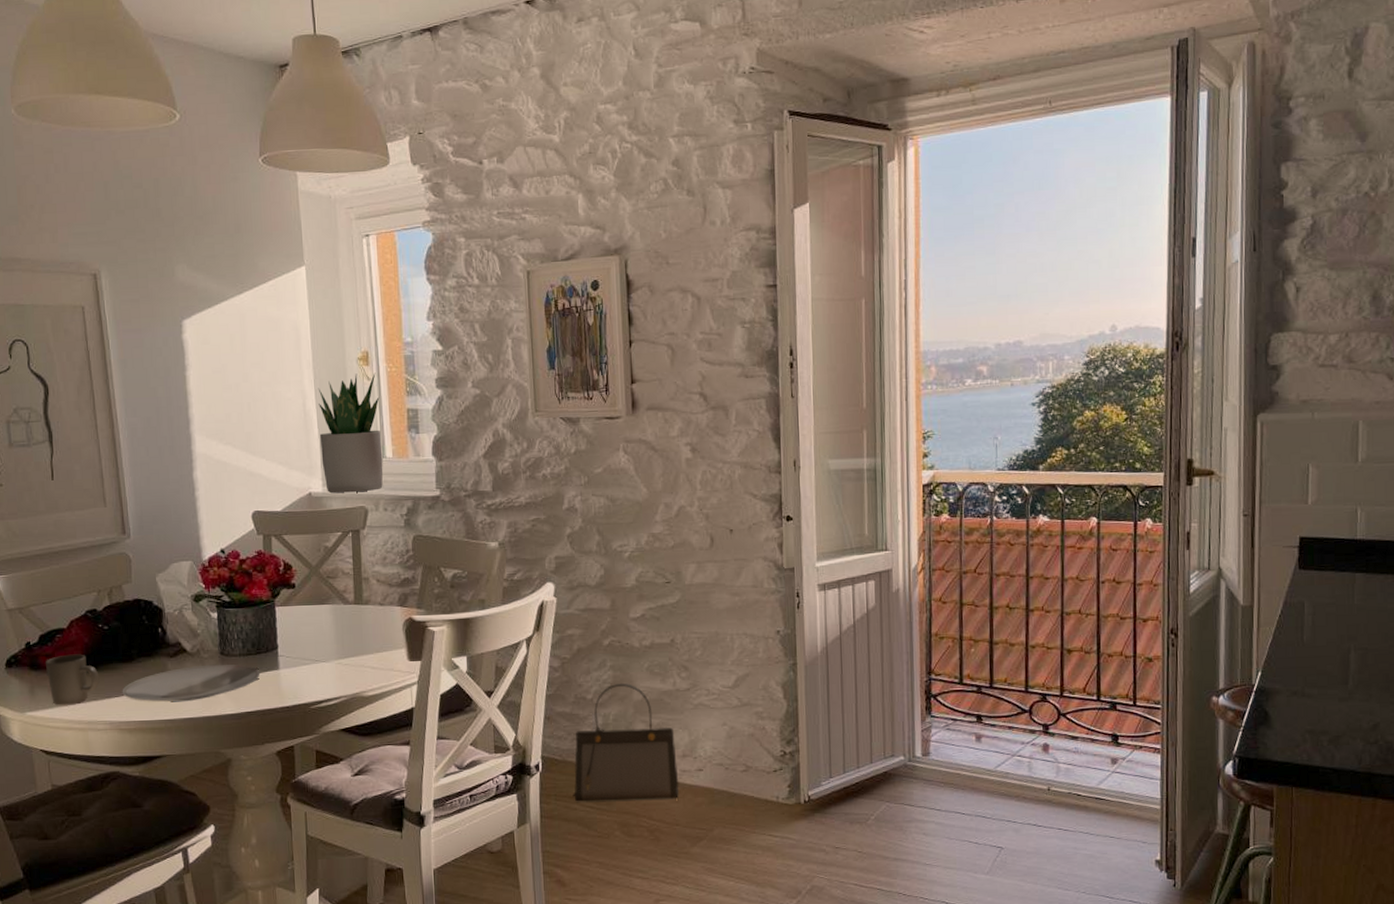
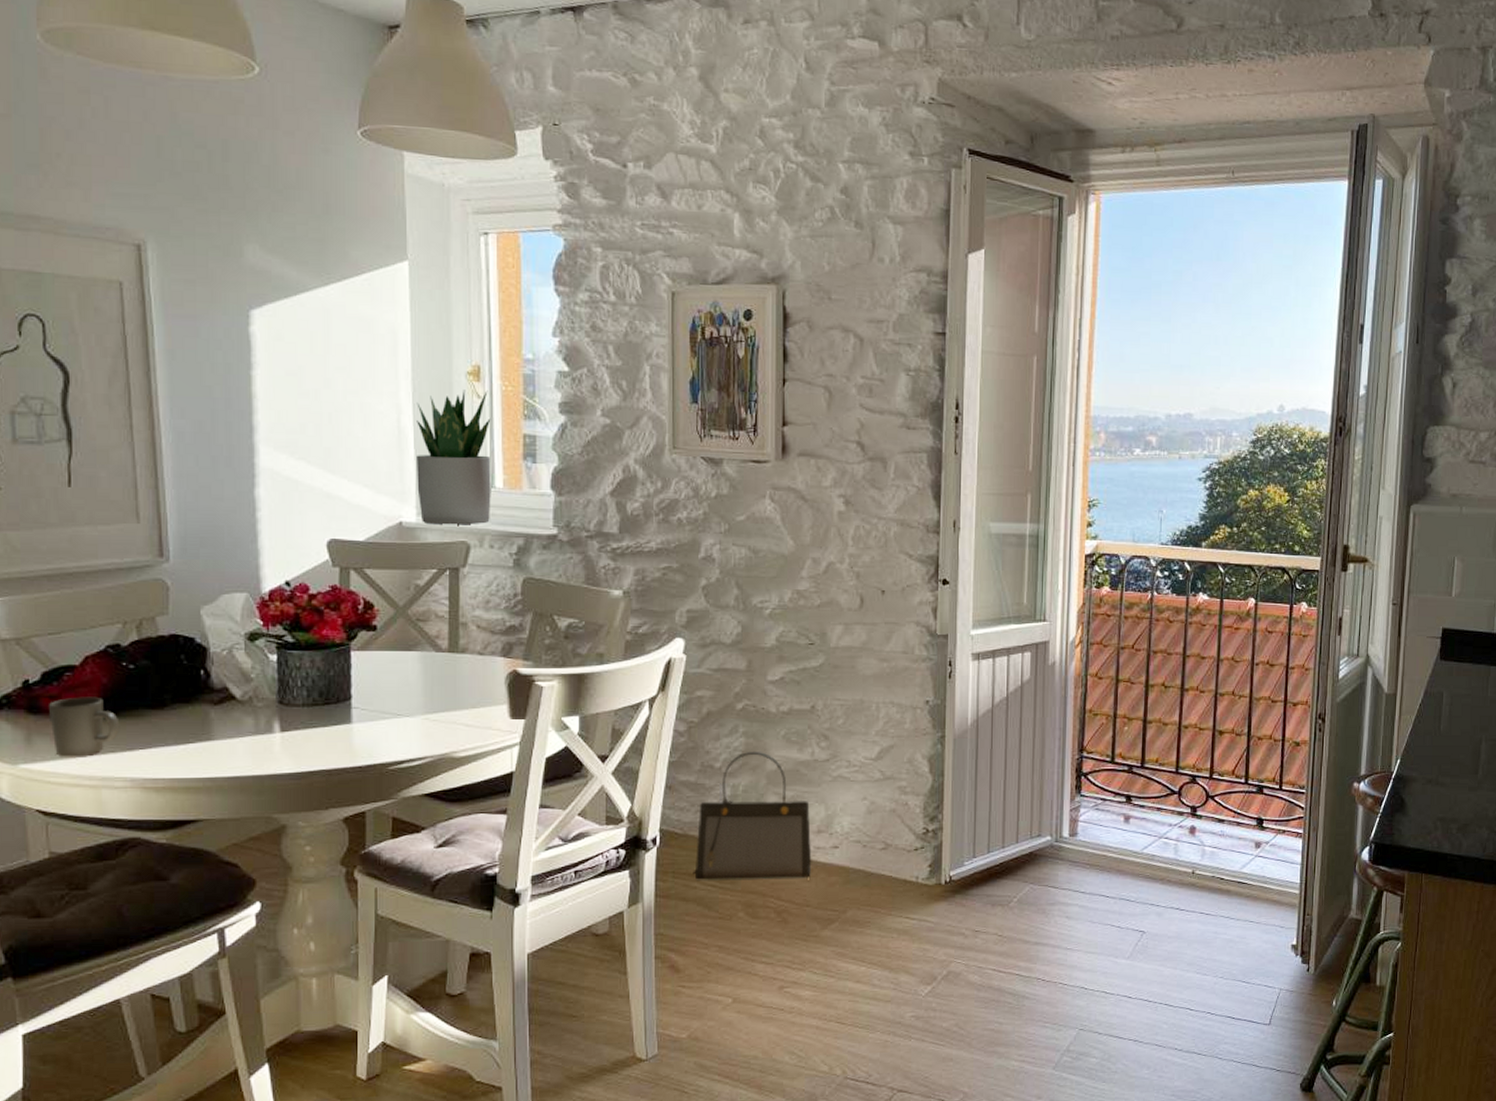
plate: present [122,664,260,703] -> none [149,715,328,758]

